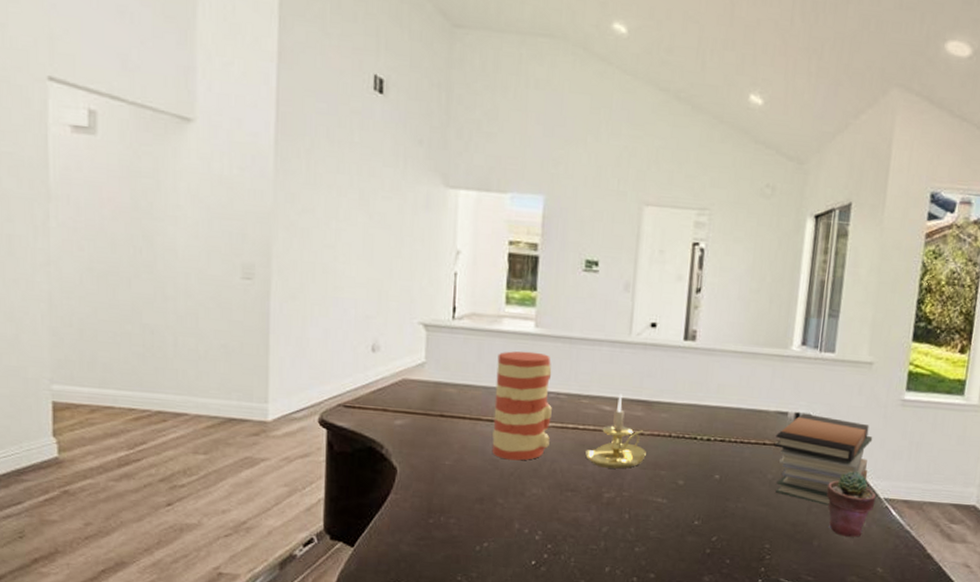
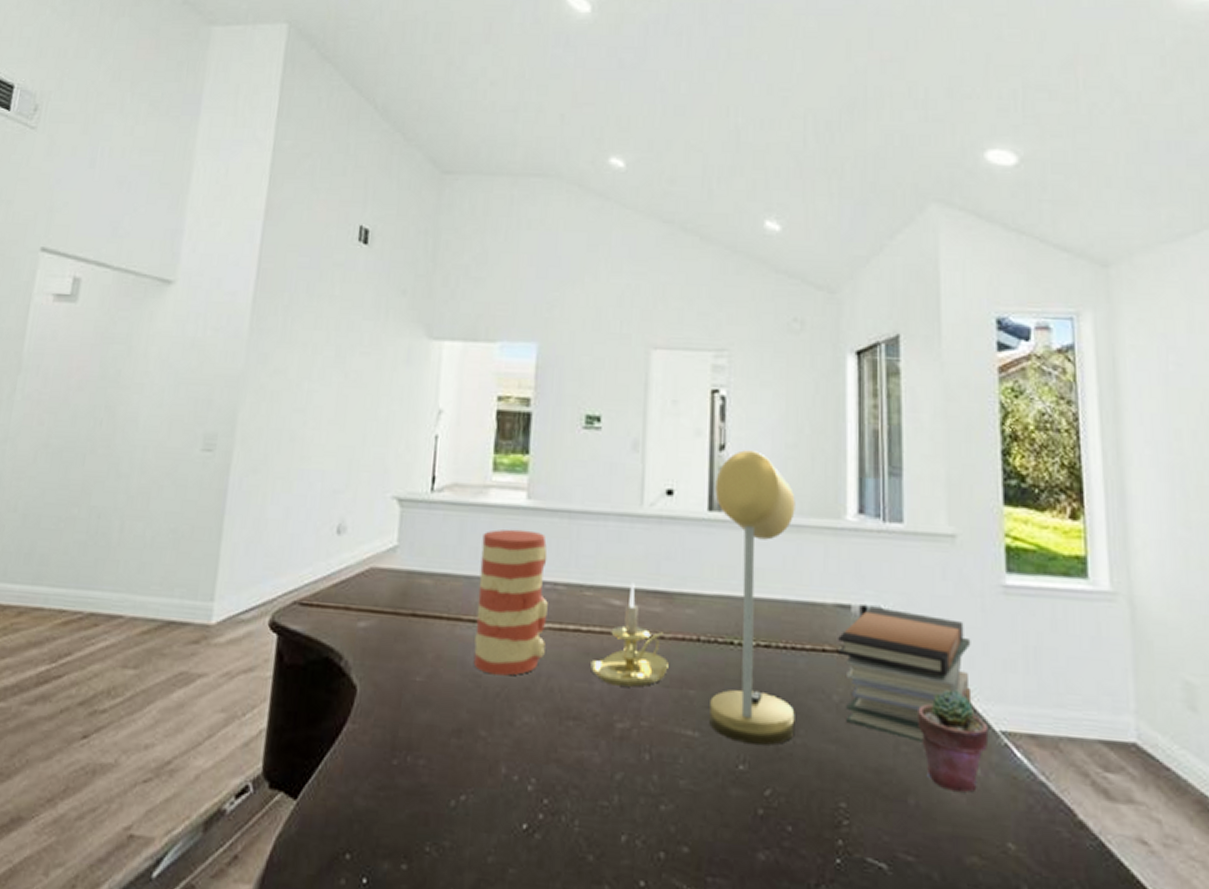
desk lamp: none [675,293,754,508] -> present [709,450,795,745]

